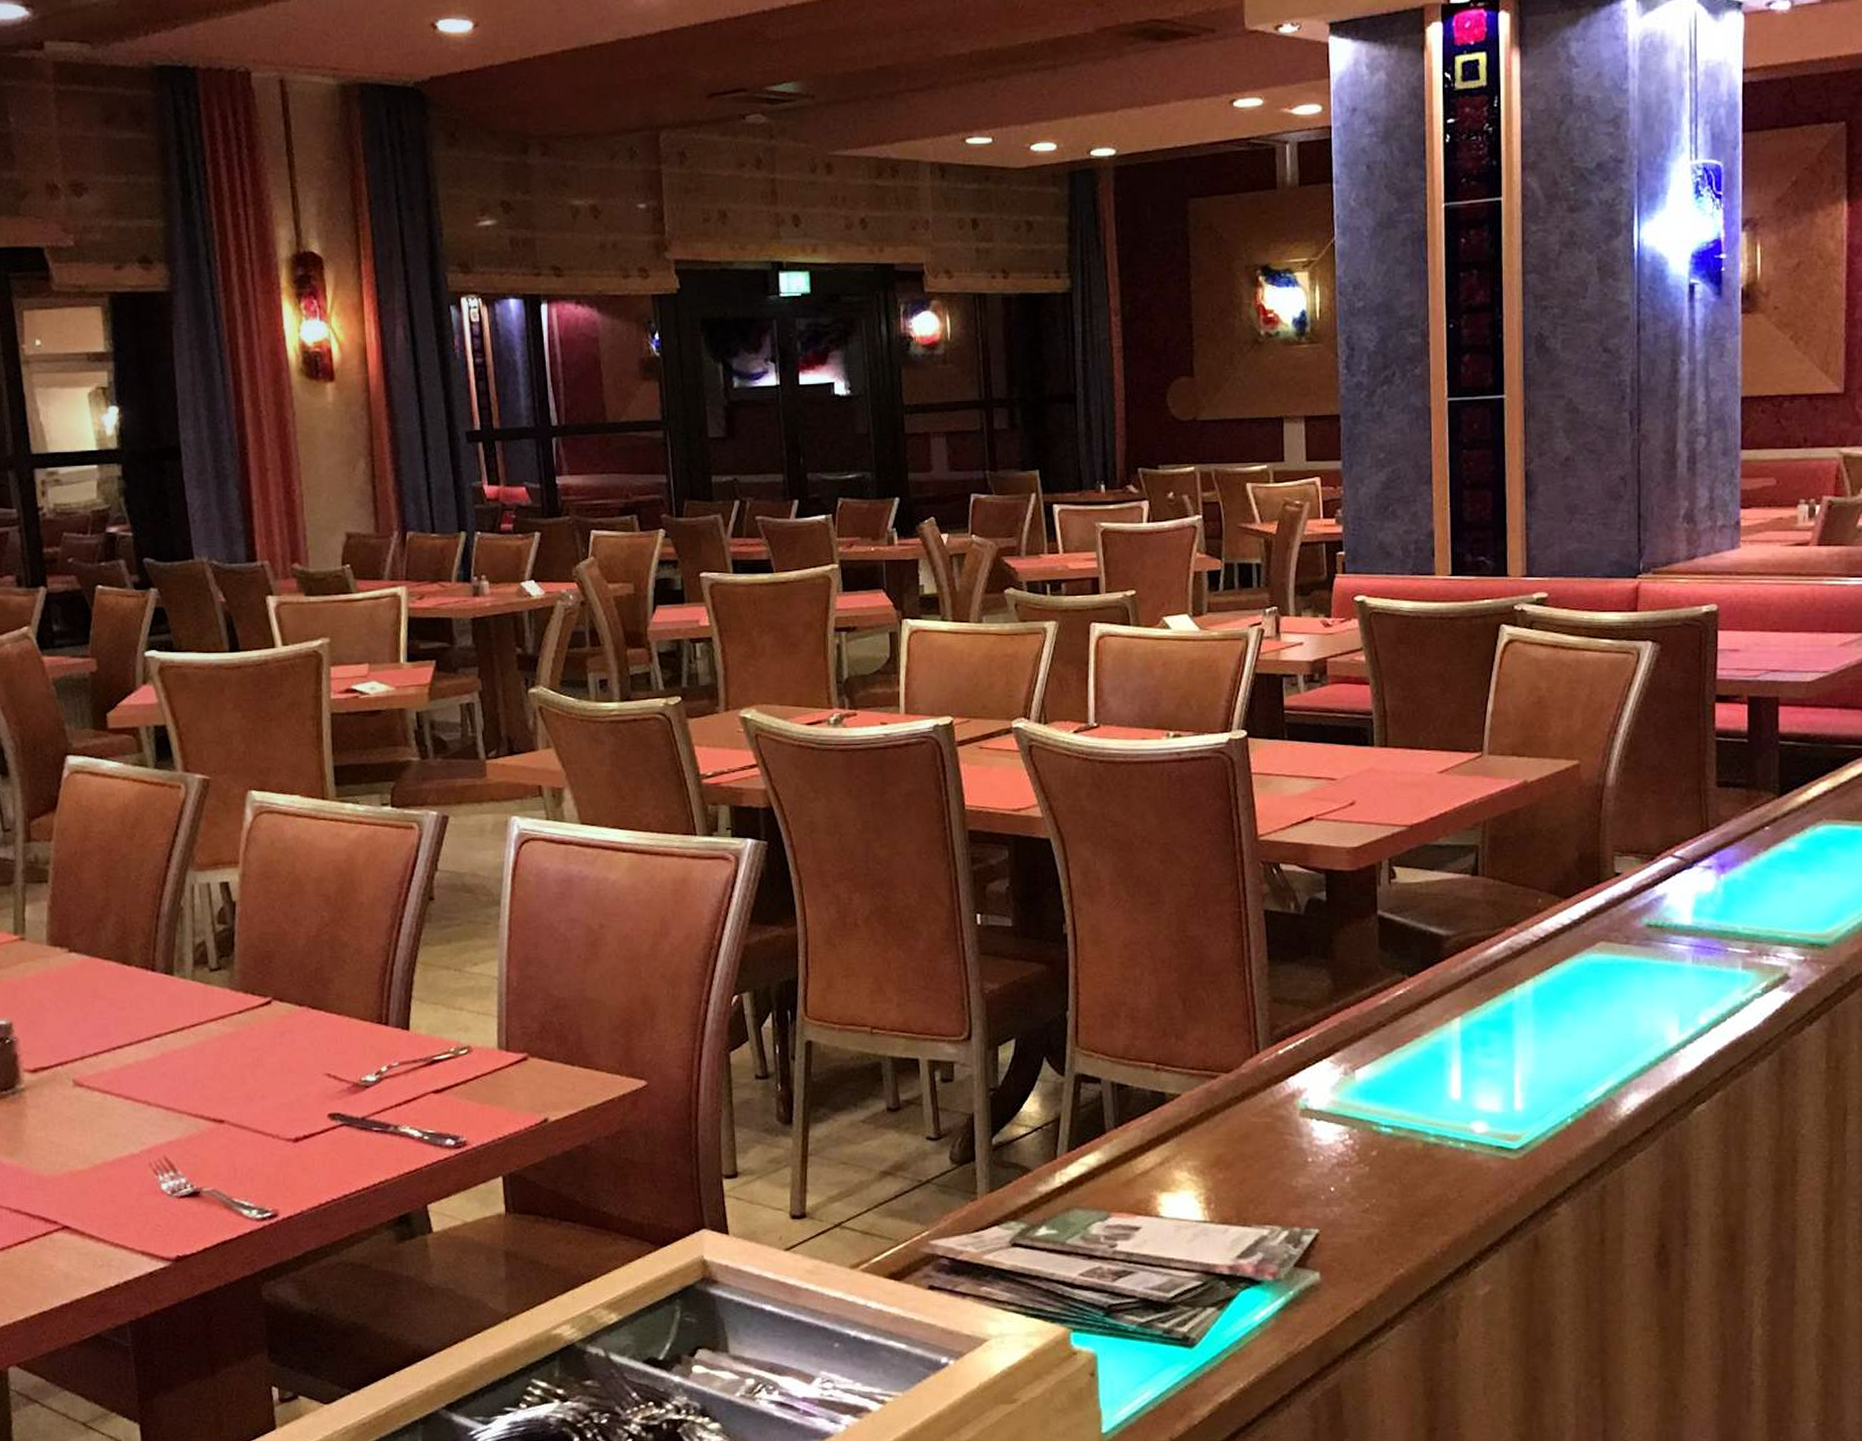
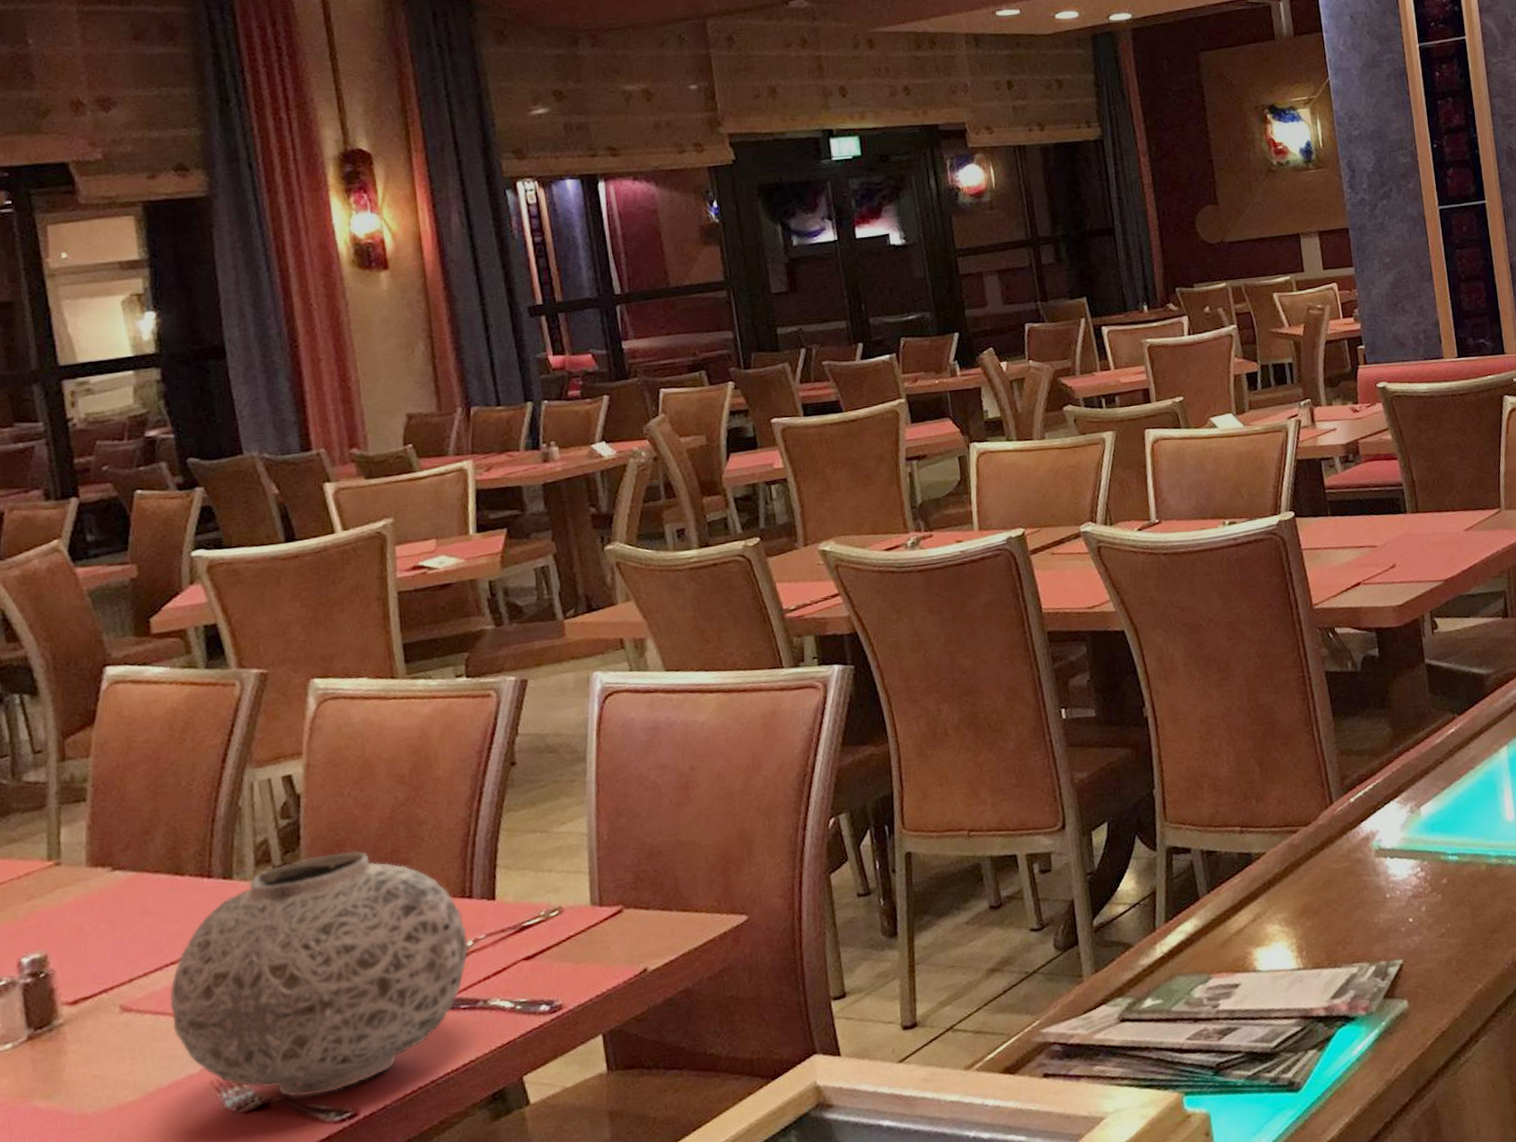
vase: none [116,964,382,1191] -> present [170,851,468,1097]

